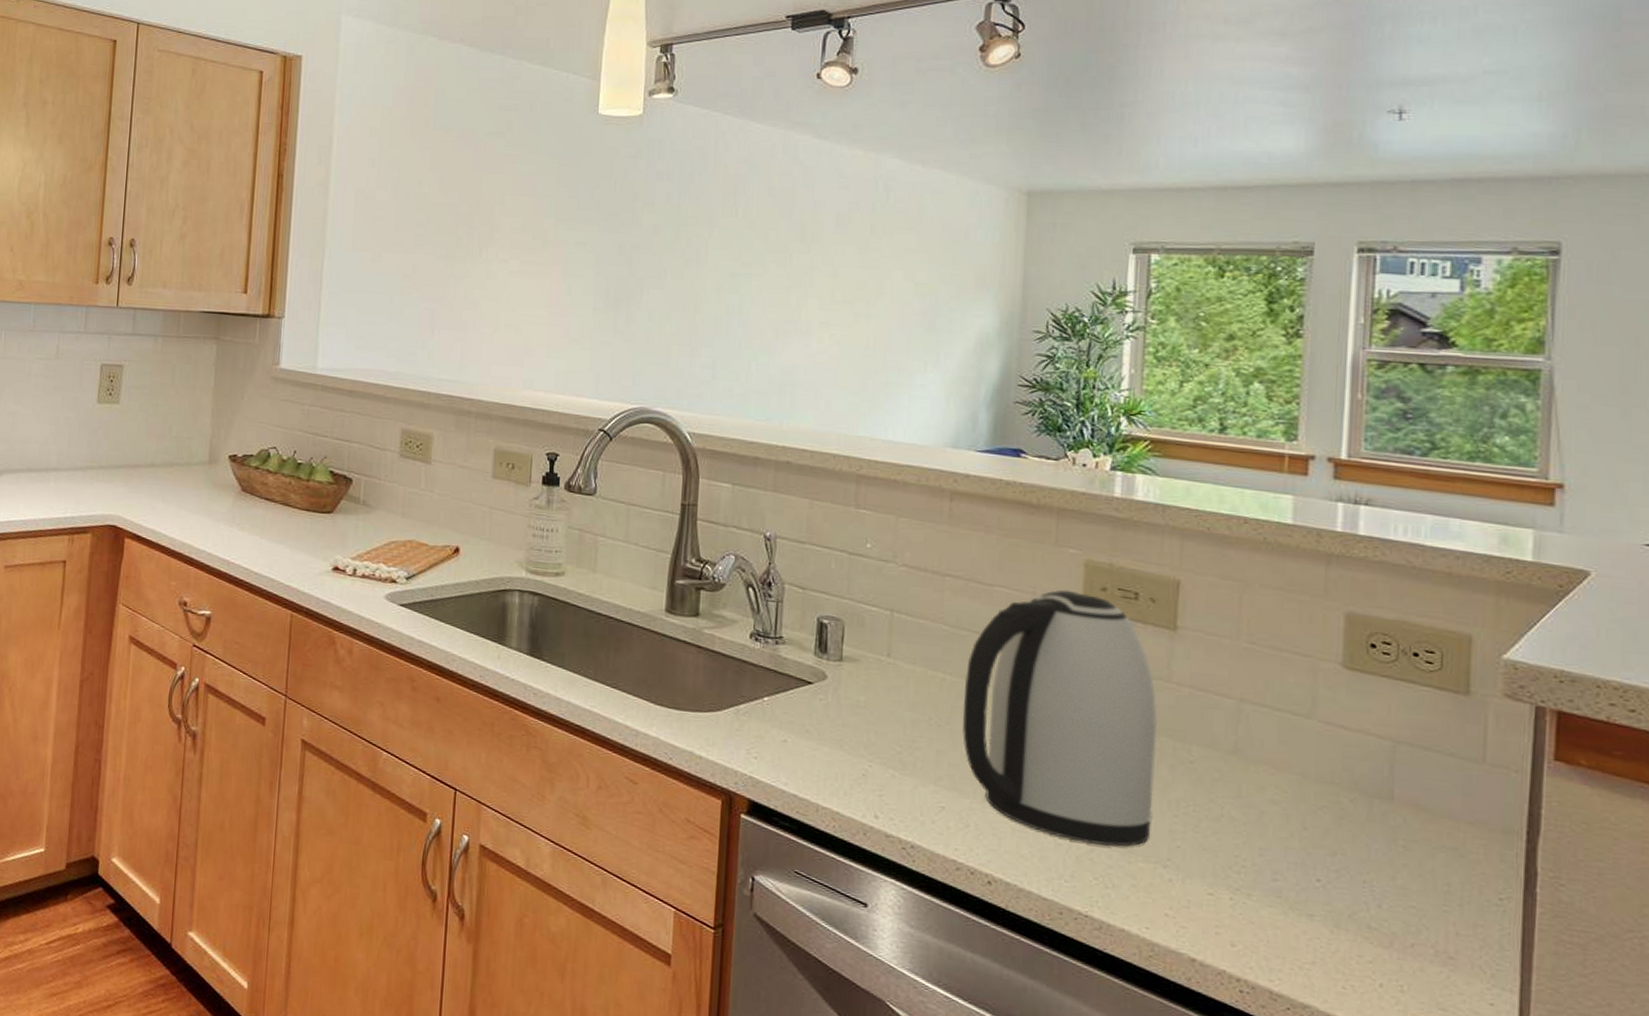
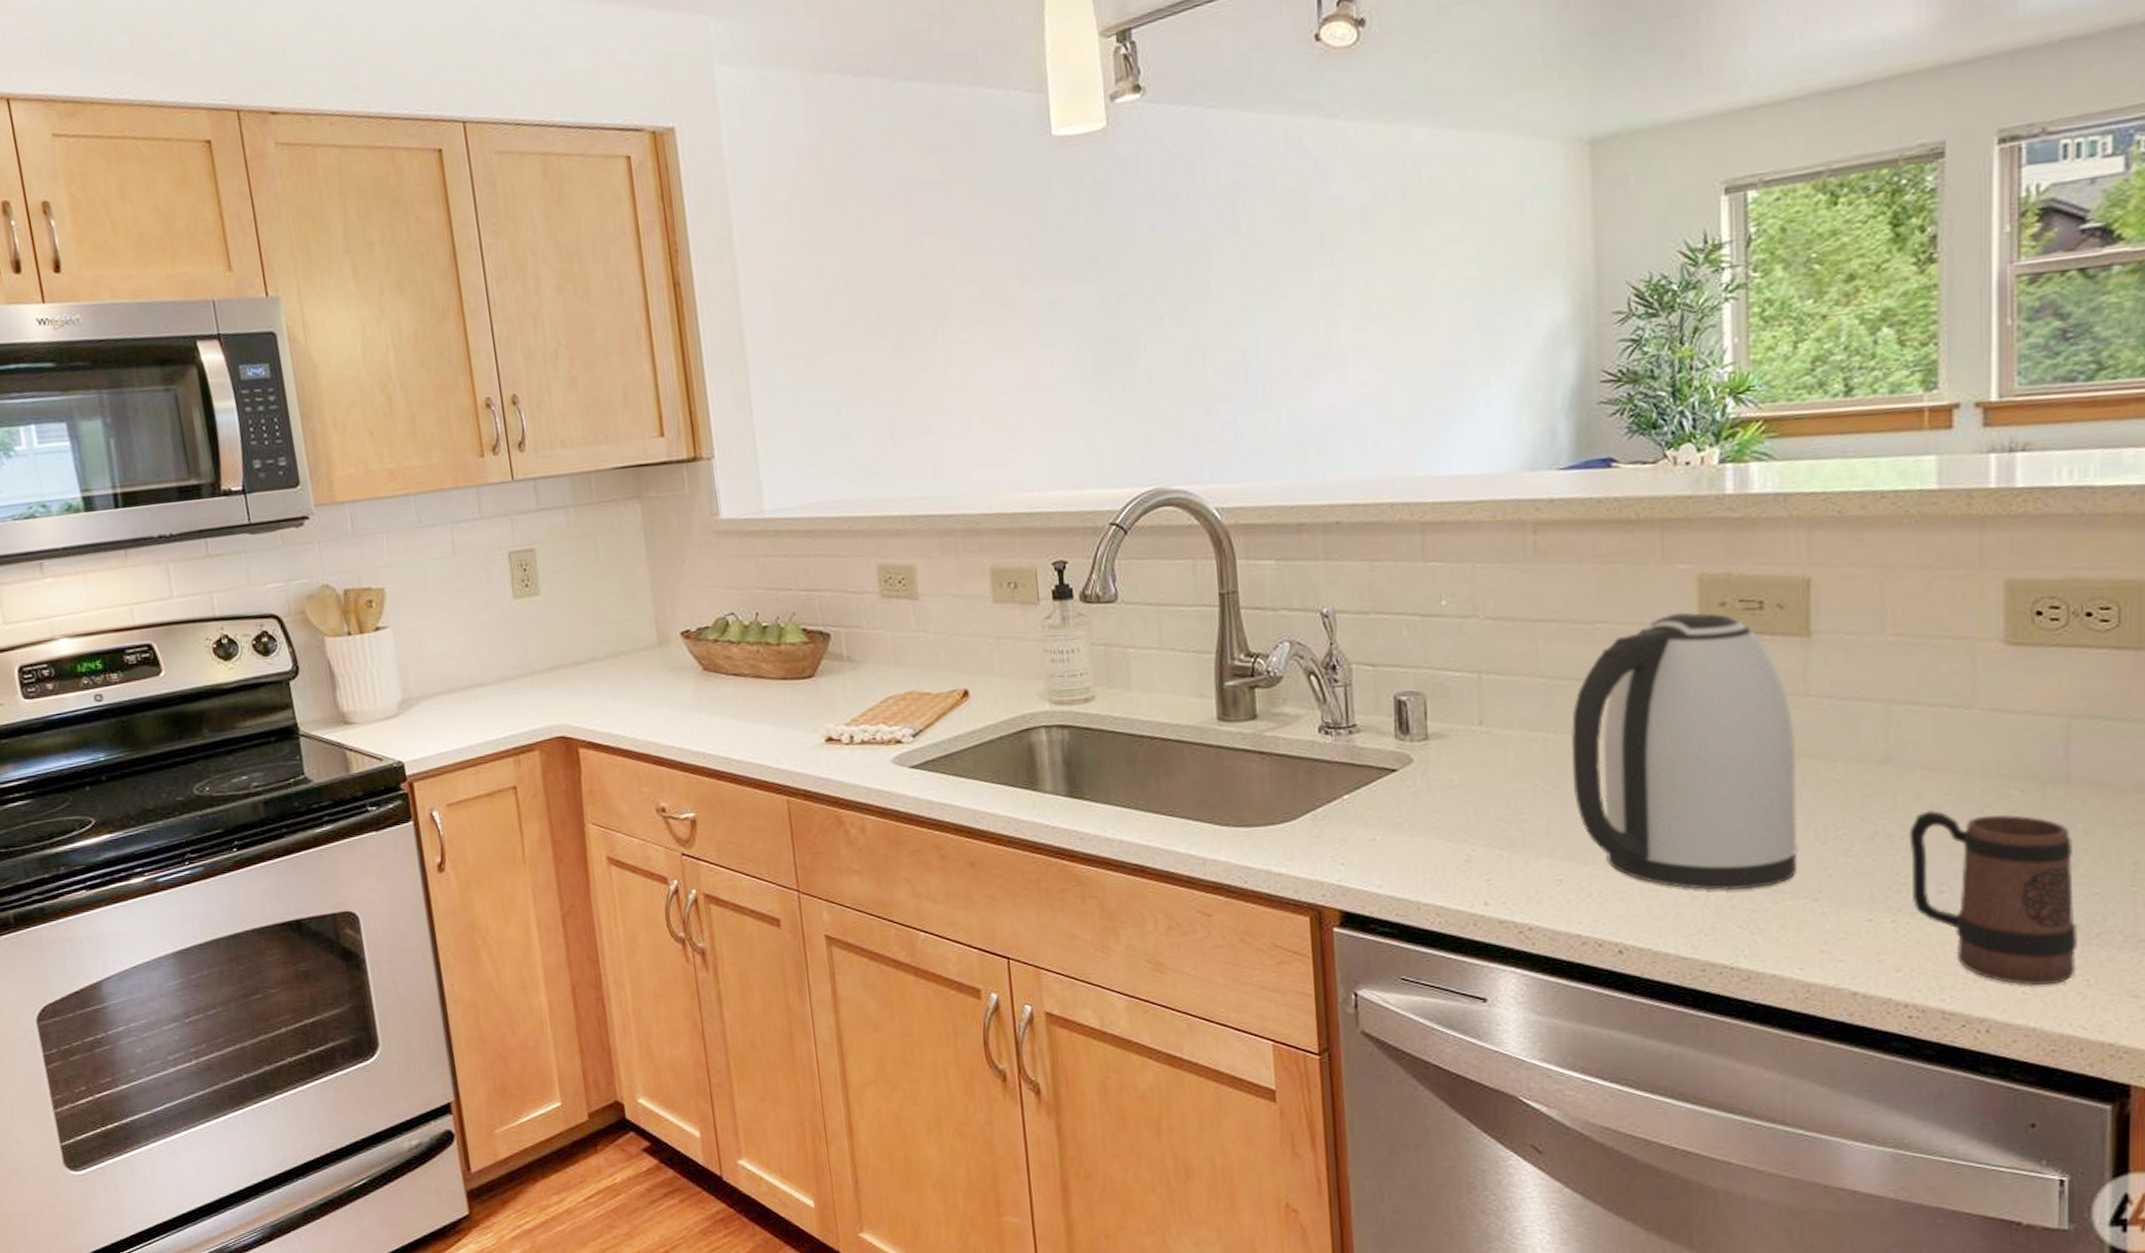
mug: none [1250,803,1395,985] -> present [1909,810,2079,987]

